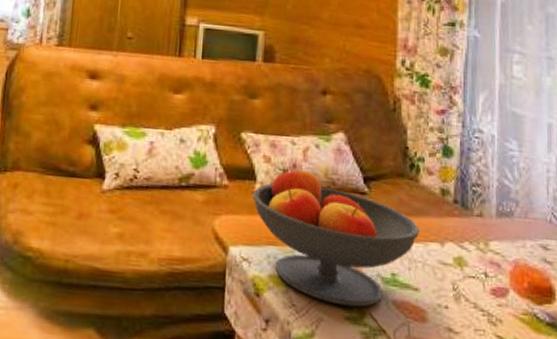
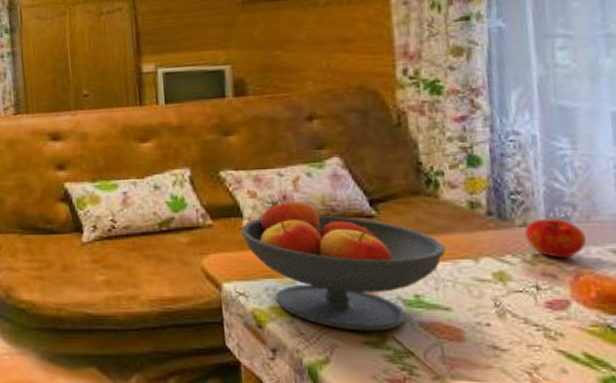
apple: none [480,211,523,249] -> present [525,218,586,258]

